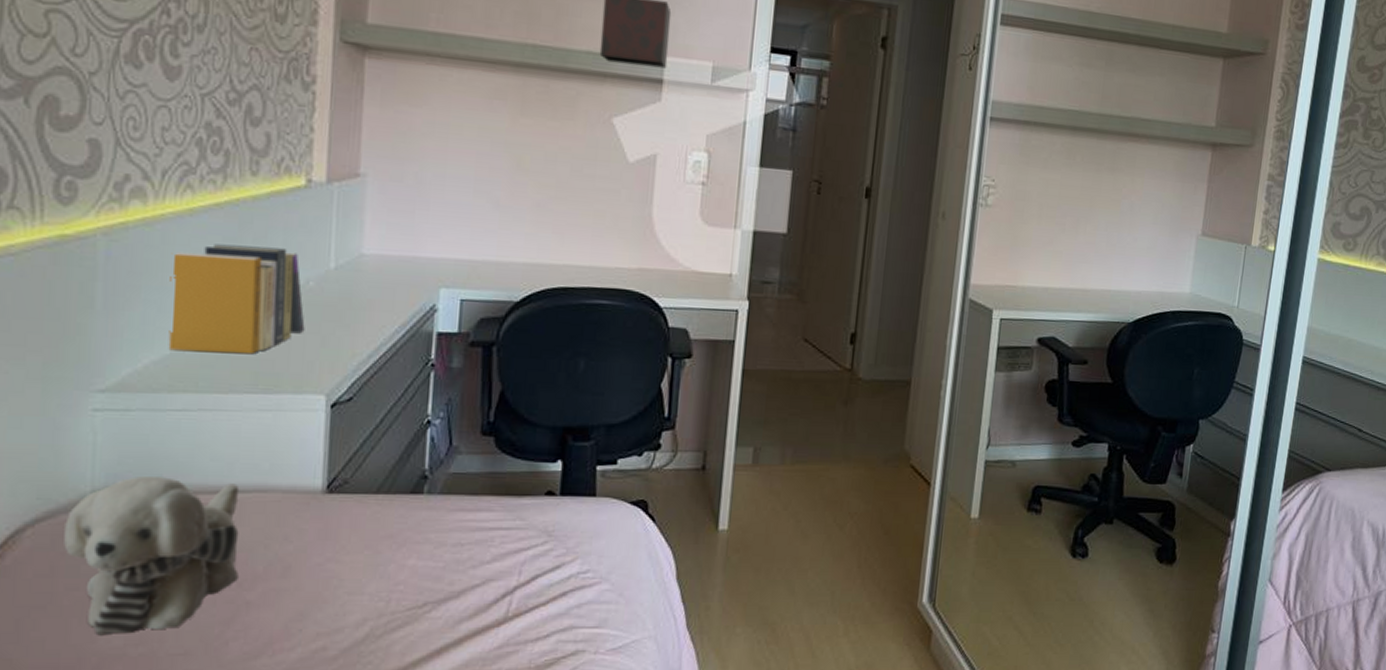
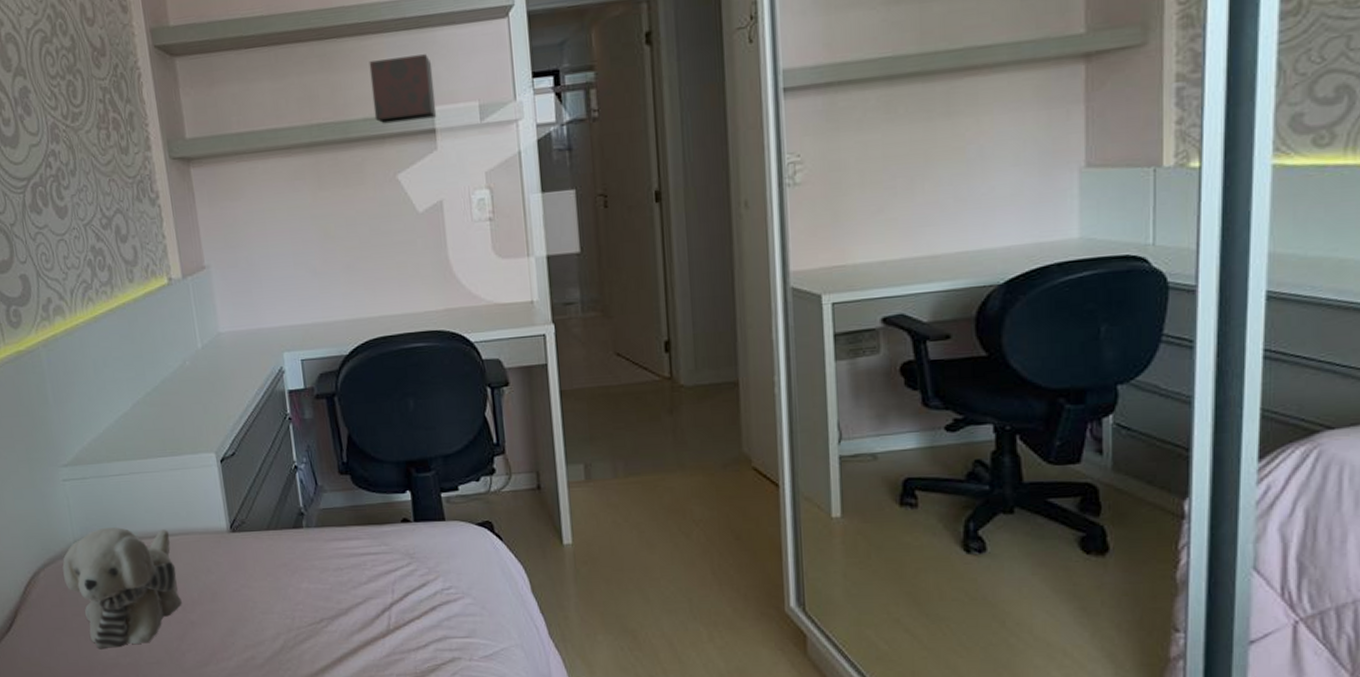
books: present [168,244,305,355] -> none [88,337,190,430]

